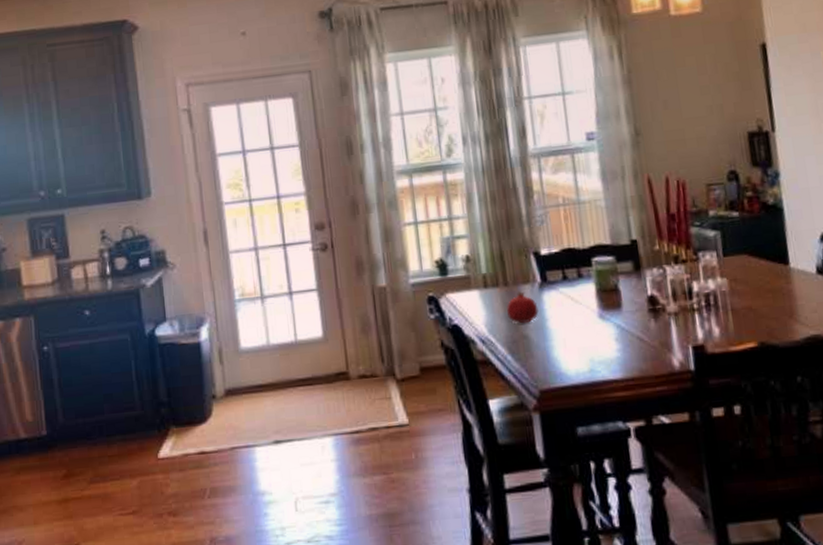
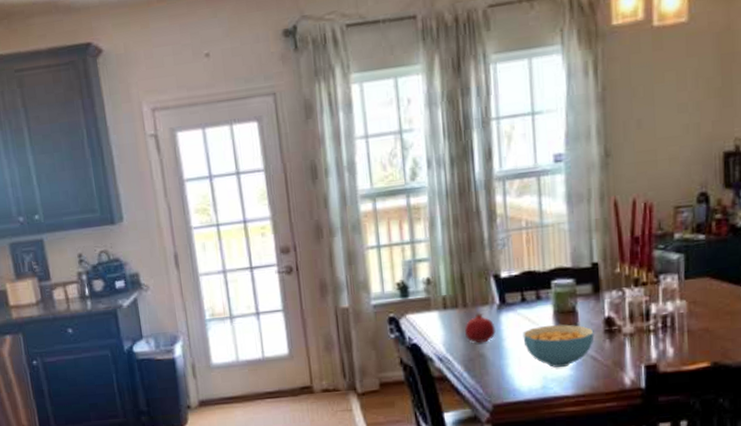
cereal bowl: none [566,303,639,349] -> present [523,324,594,368]

